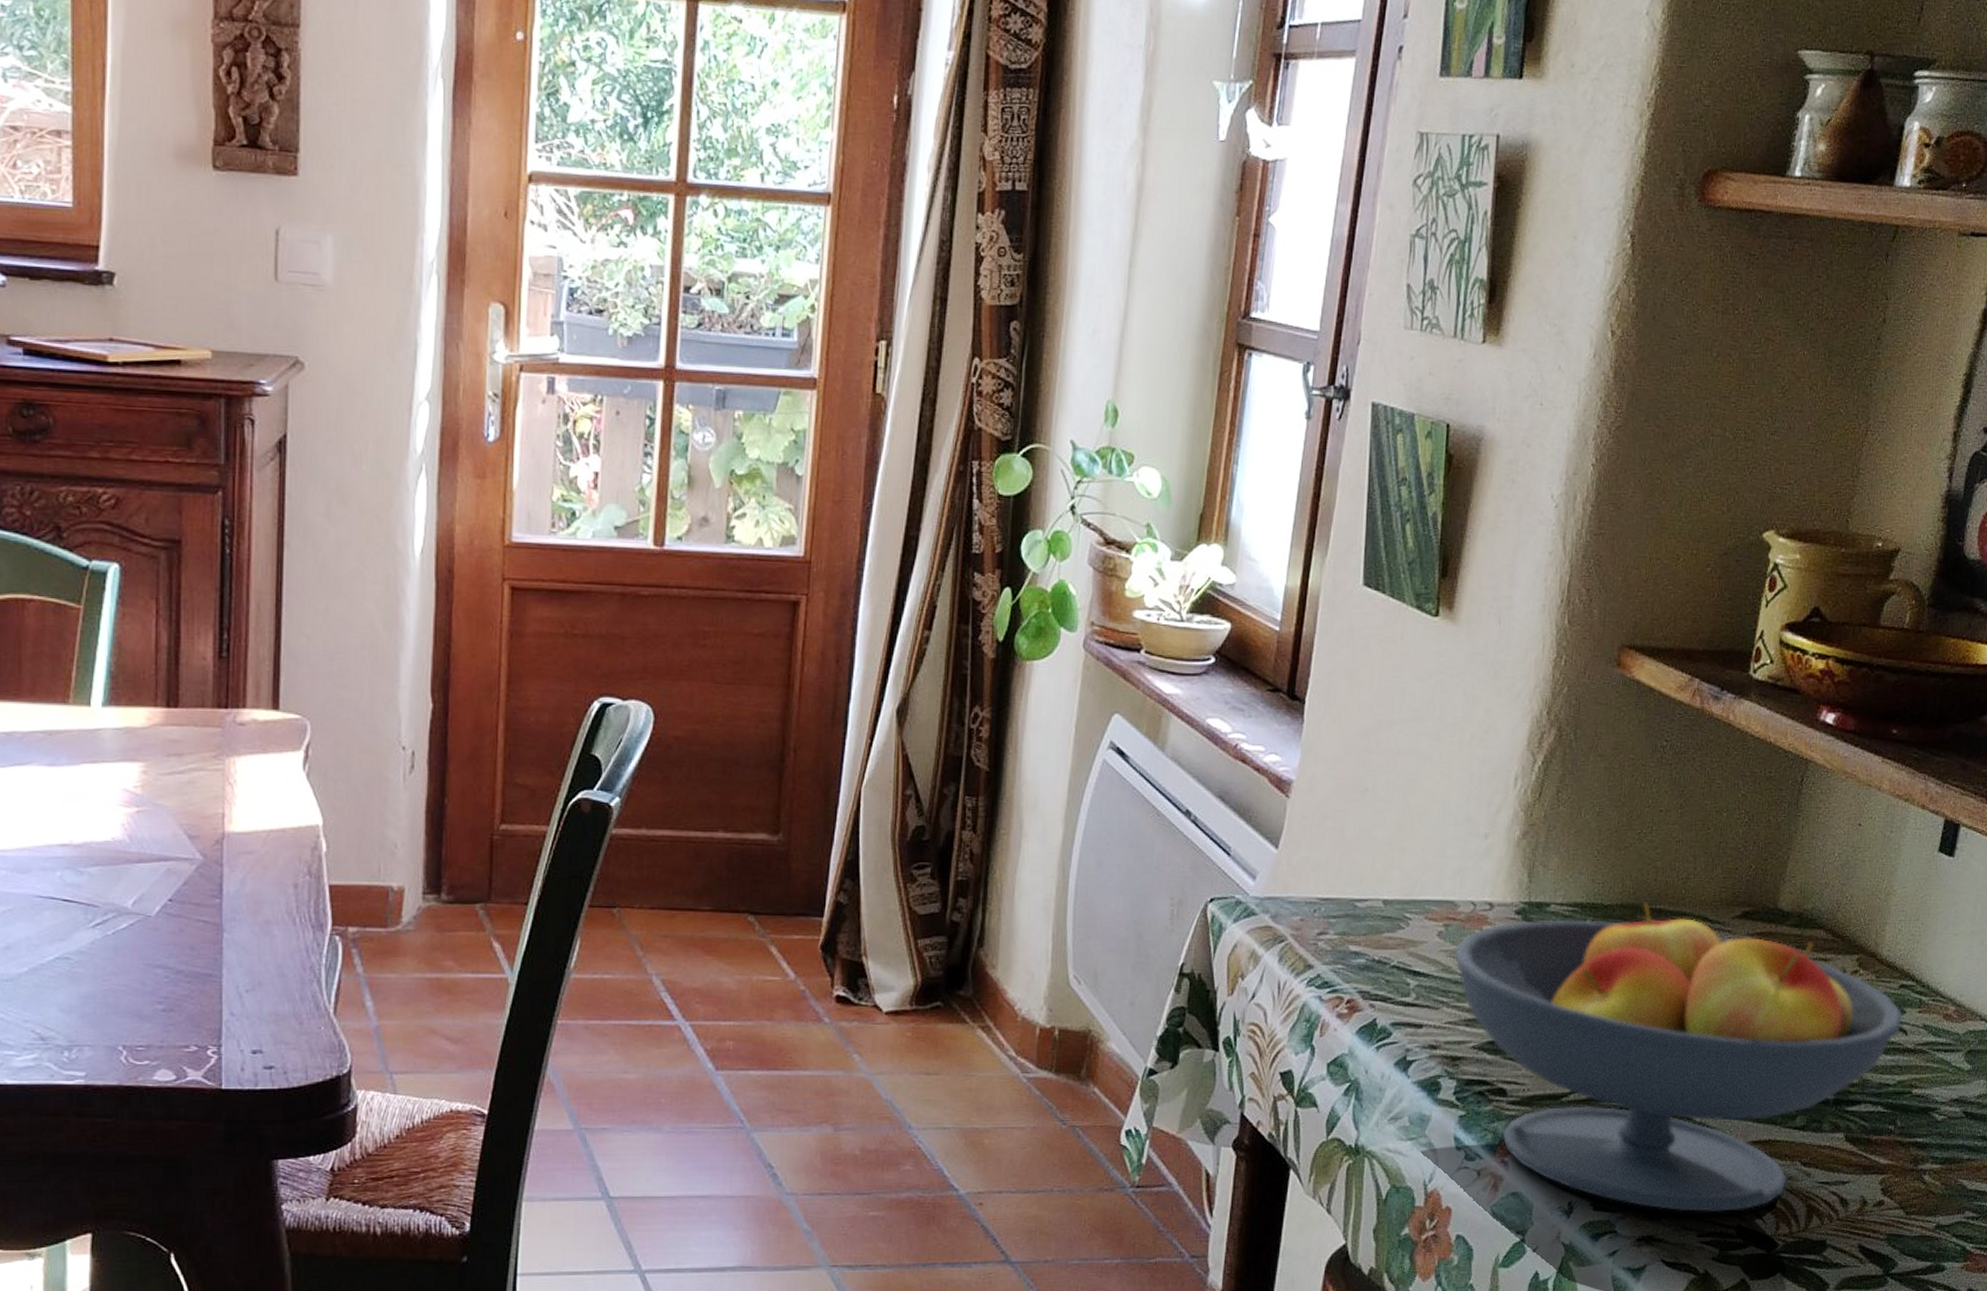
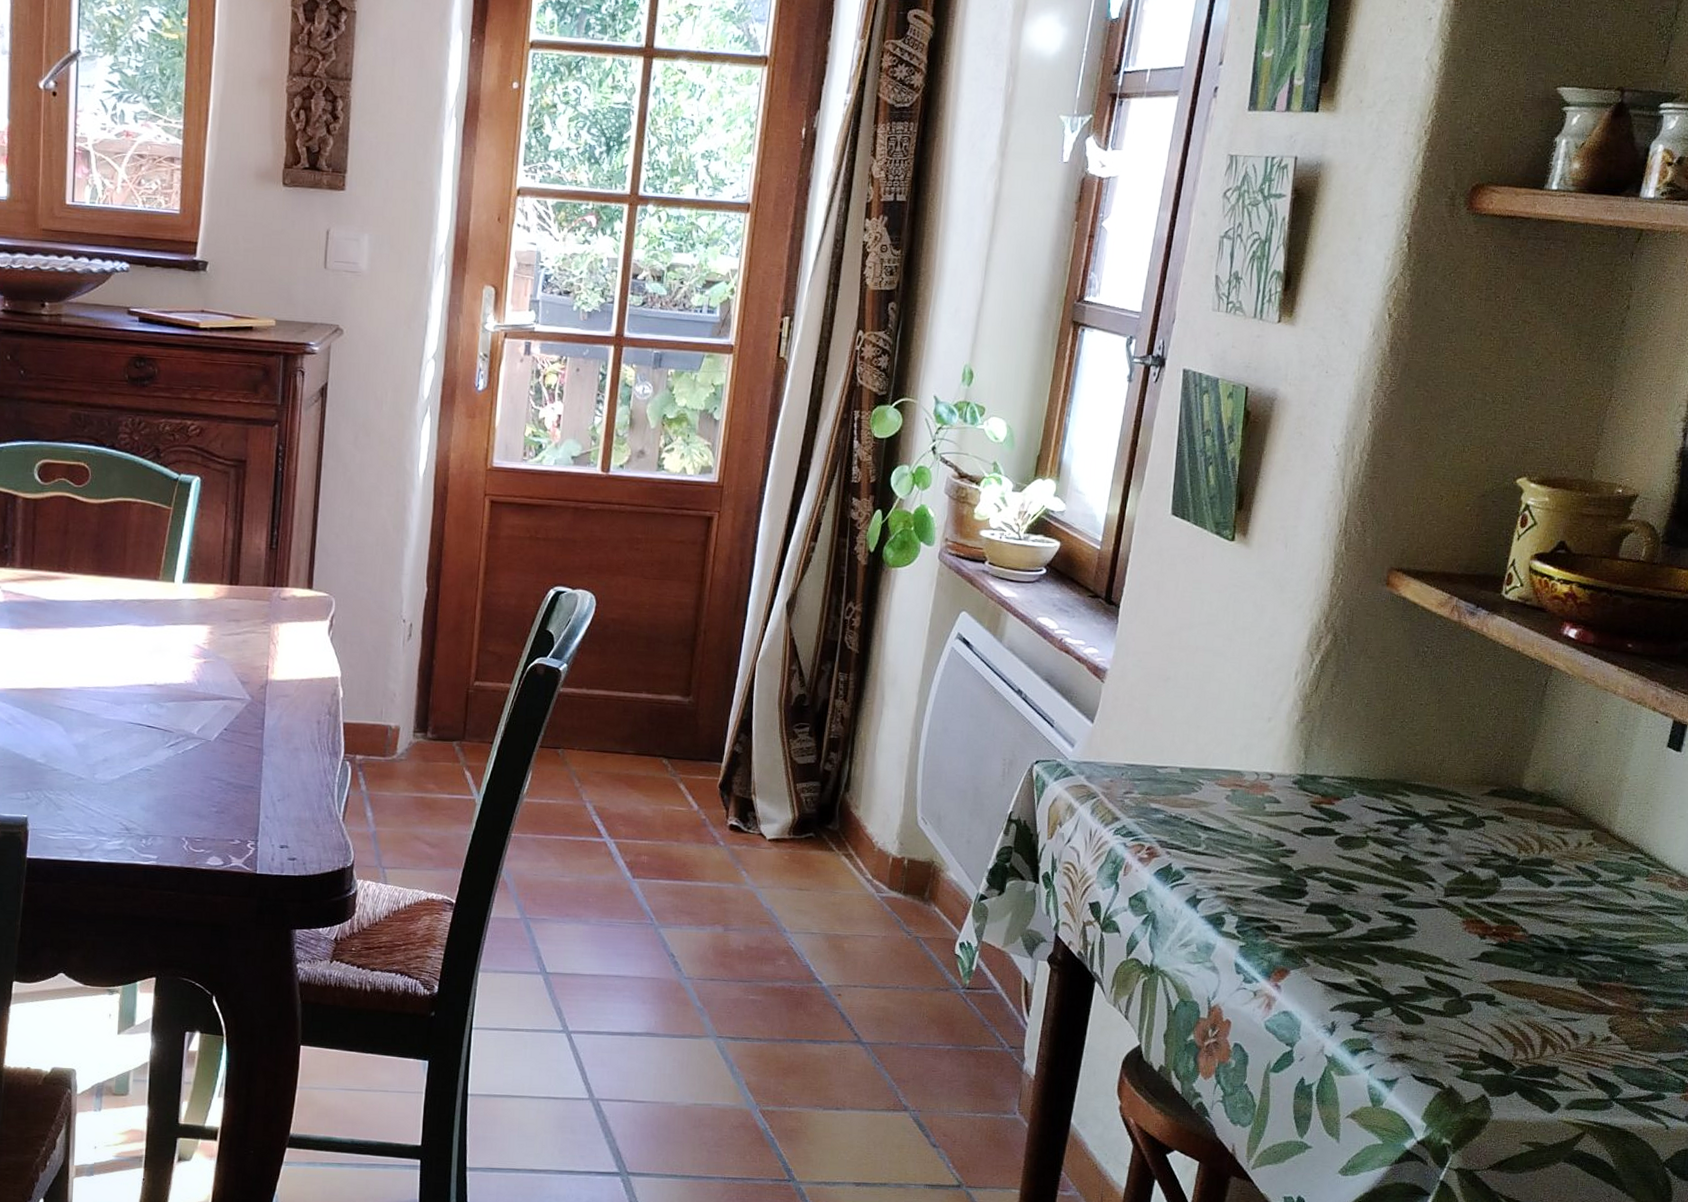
fruit bowl: present [1452,902,1903,1213] -> none [1238,778,1632,1039]

